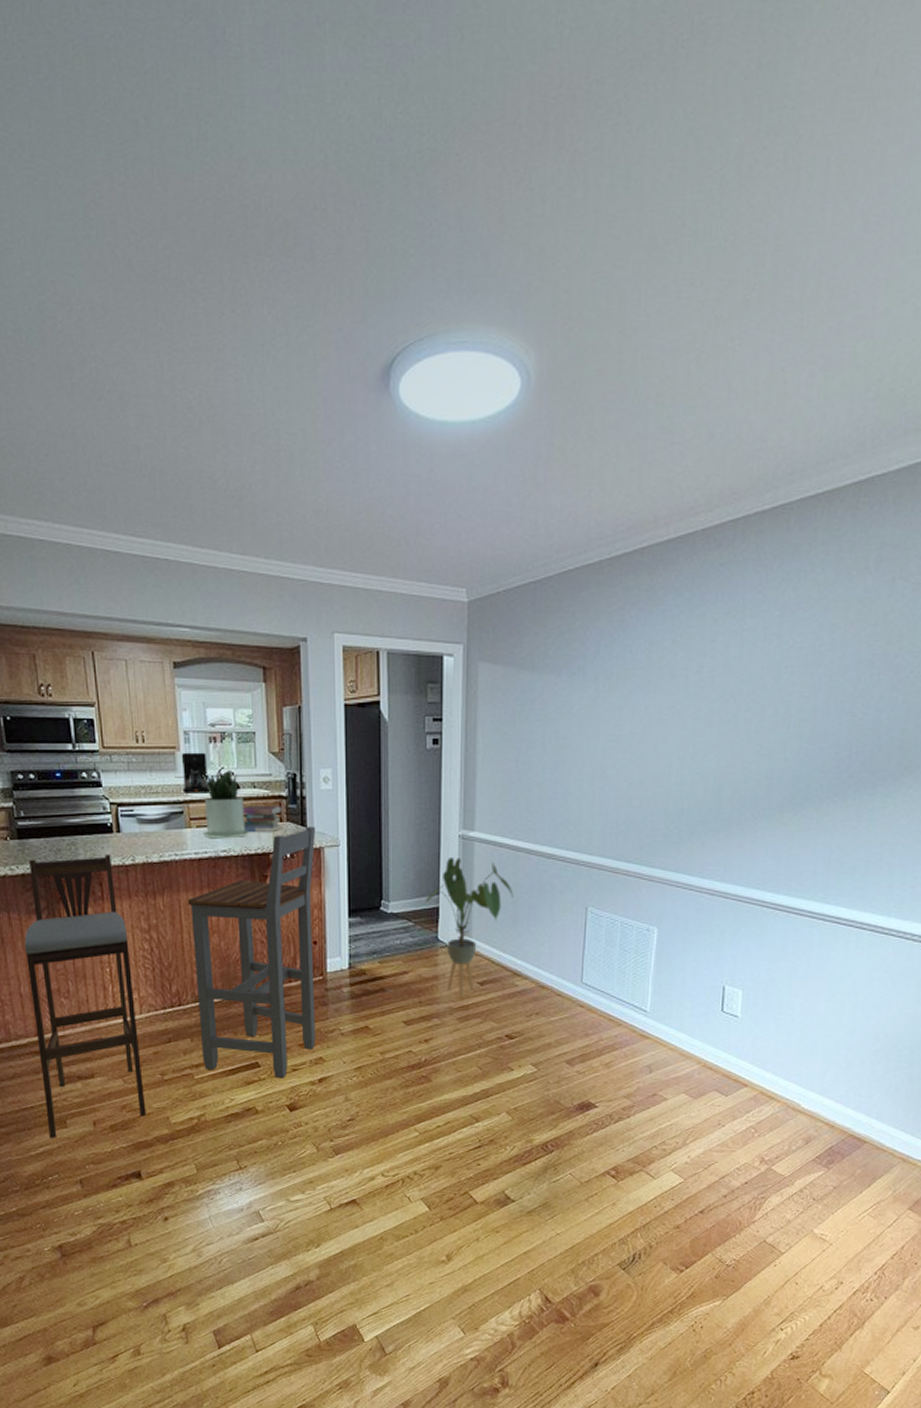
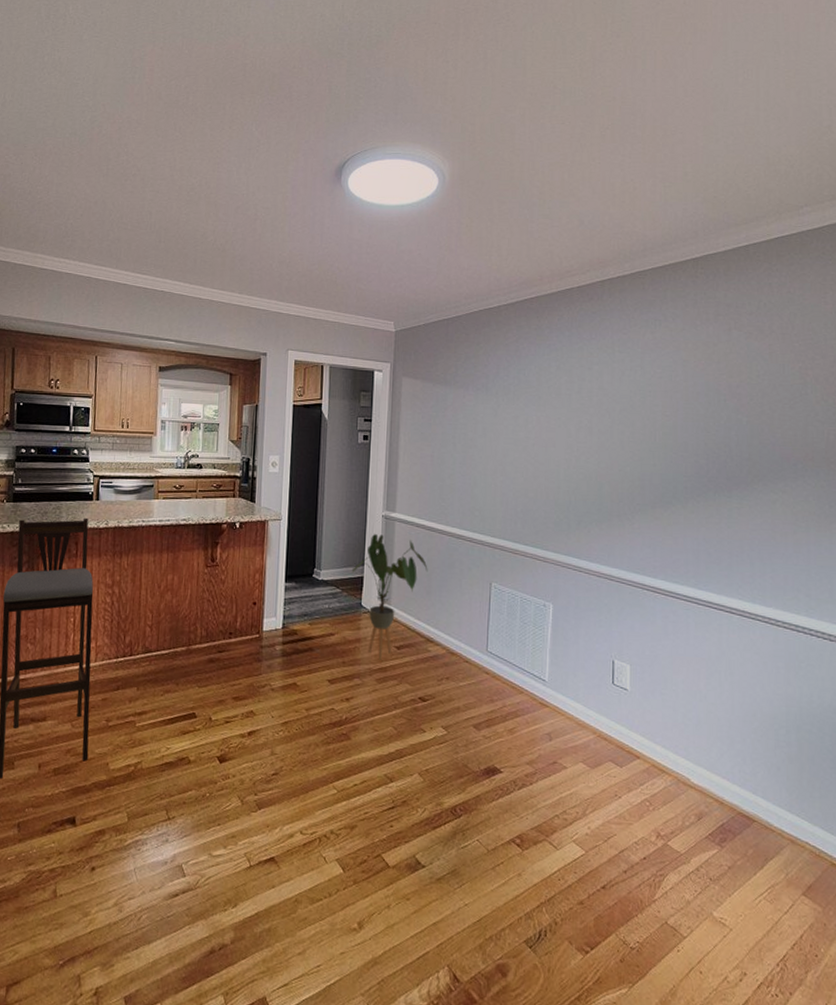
coffee maker: present [181,752,209,794] -> none [155,437,178,471]
bar stool: present [187,825,316,1079] -> none [145,502,263,730]
planter: present [203,769,249,839] -> none [168,452,207,510]
books: present [242,806,282,833] -> none [202,483,235,506]

